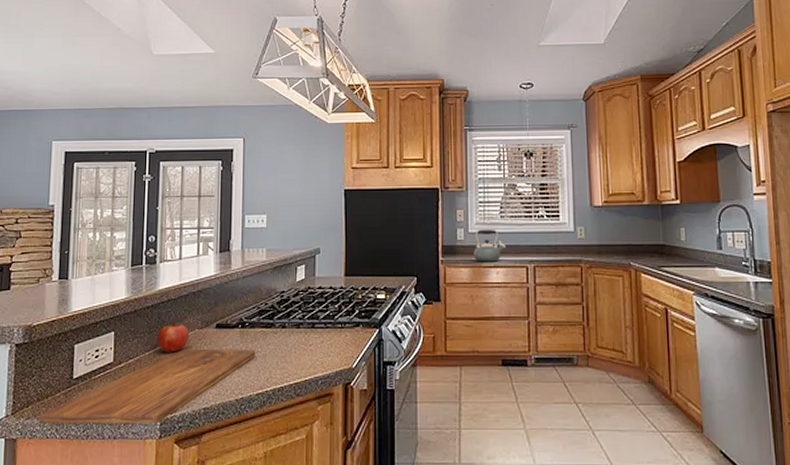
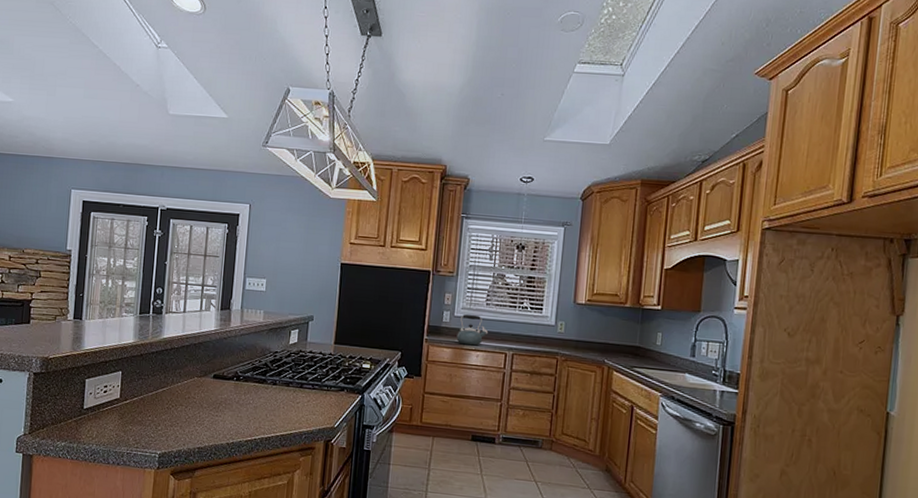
cutting board: present [39,348,256,424] -> none [53,393,248,457]
fruit: present [157,323,190,353] -> none [159,369,189,396]

